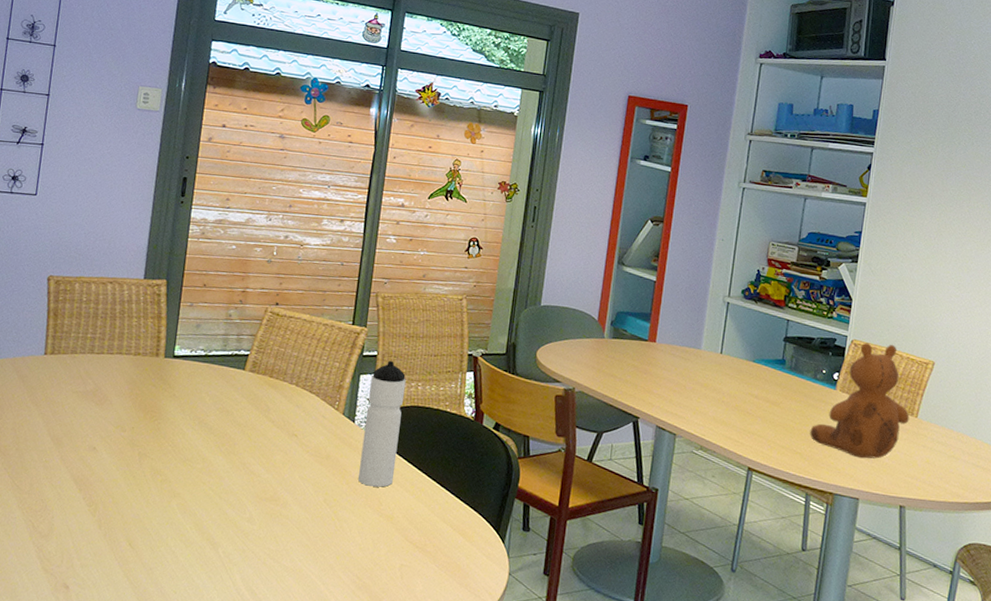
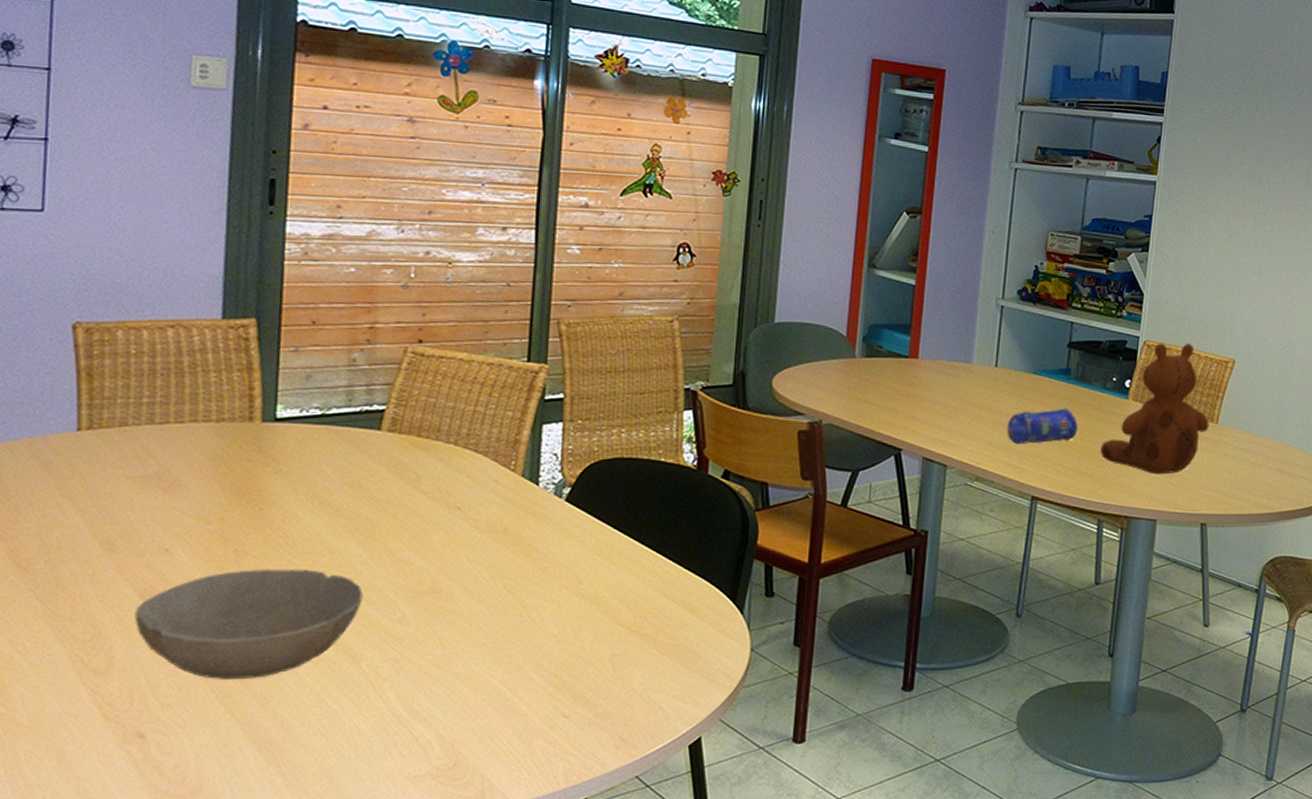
bowl: none [69,468,224,553] -> present [134,569,363,679]
water bottle: present [358,361,406,487] -> none [549,404,605,562]
pencil case: none [728,393,791,422] -> present [1007,407,1078,444]

